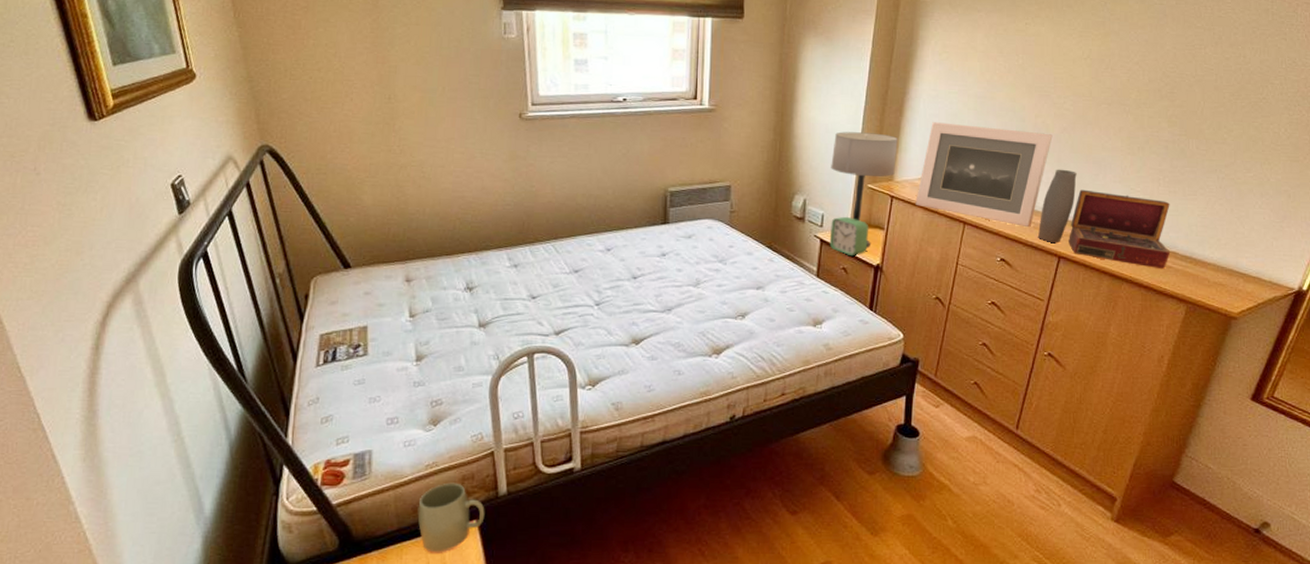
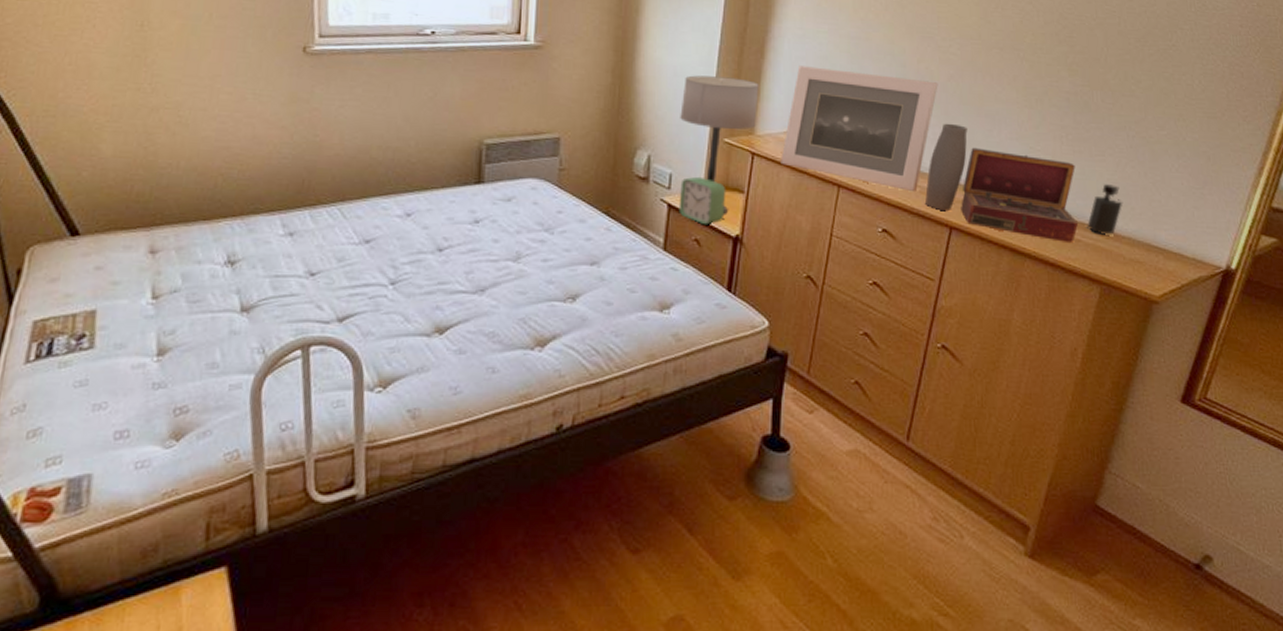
mug: present [417,482,485,553] -> none [147,516,238,613]
perfume bottle: none [1178,218,1211,262] -> present [1087,183,1123,235]

